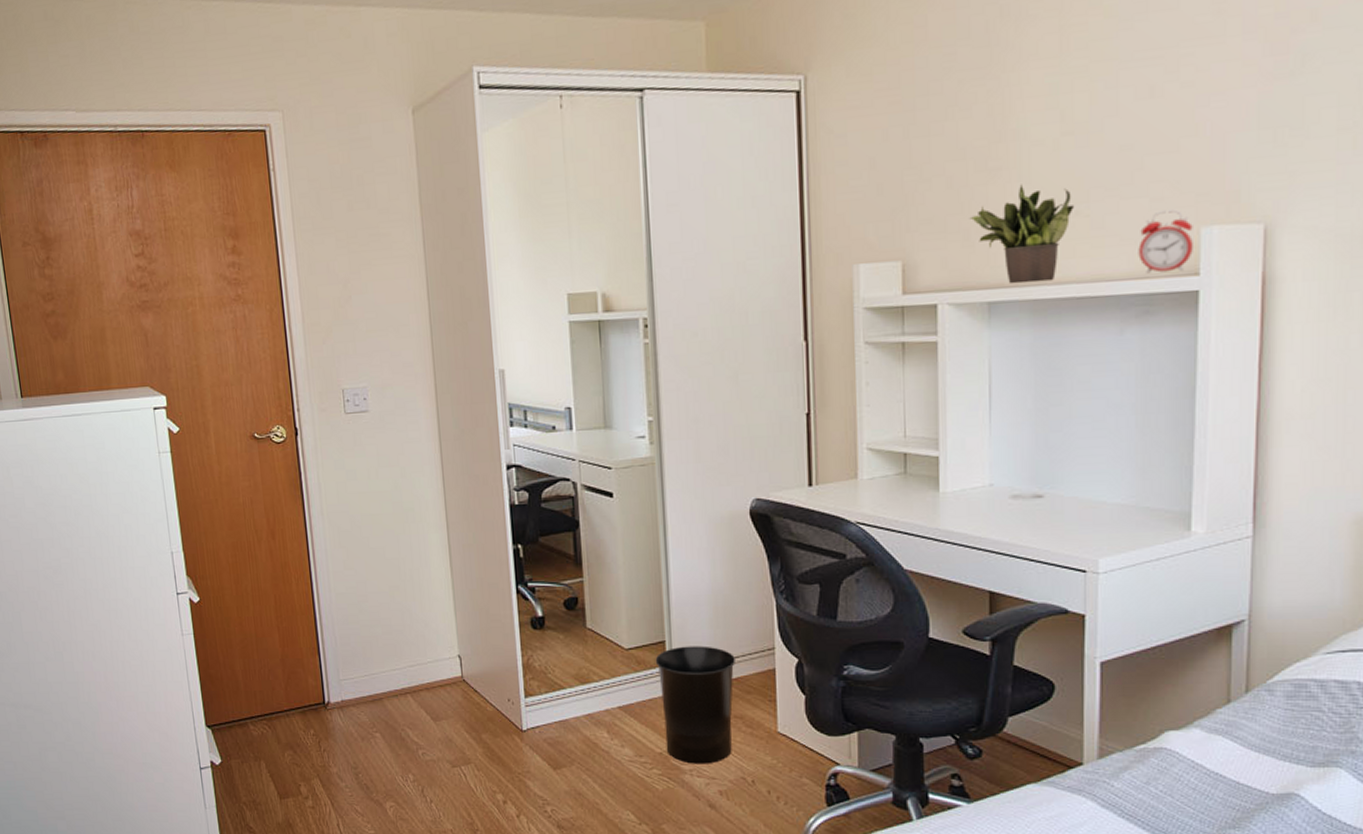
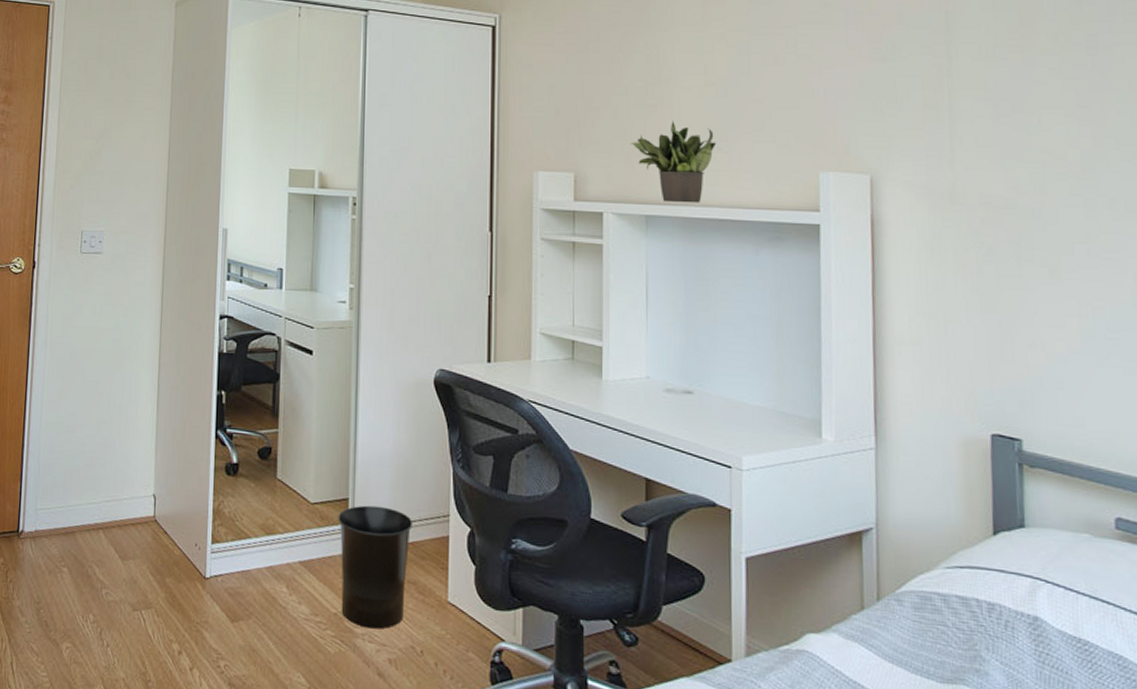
alarm clock: present [1138,209,1195,274] -> none [769,155,815,207]

